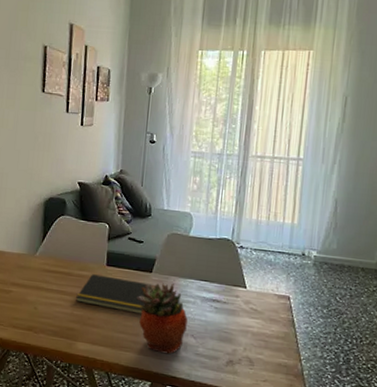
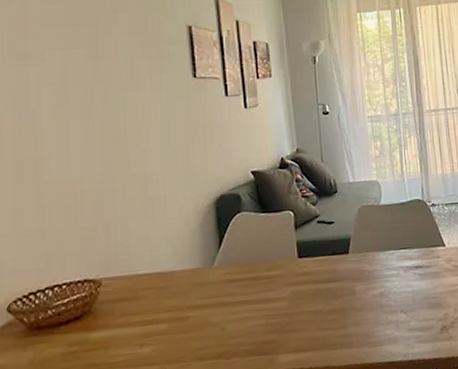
notepad: present [76,274,156,314] -> none [269,265,355,309]
succulent planter: present [137,283,188,355] -> none [337,259,395,340]

